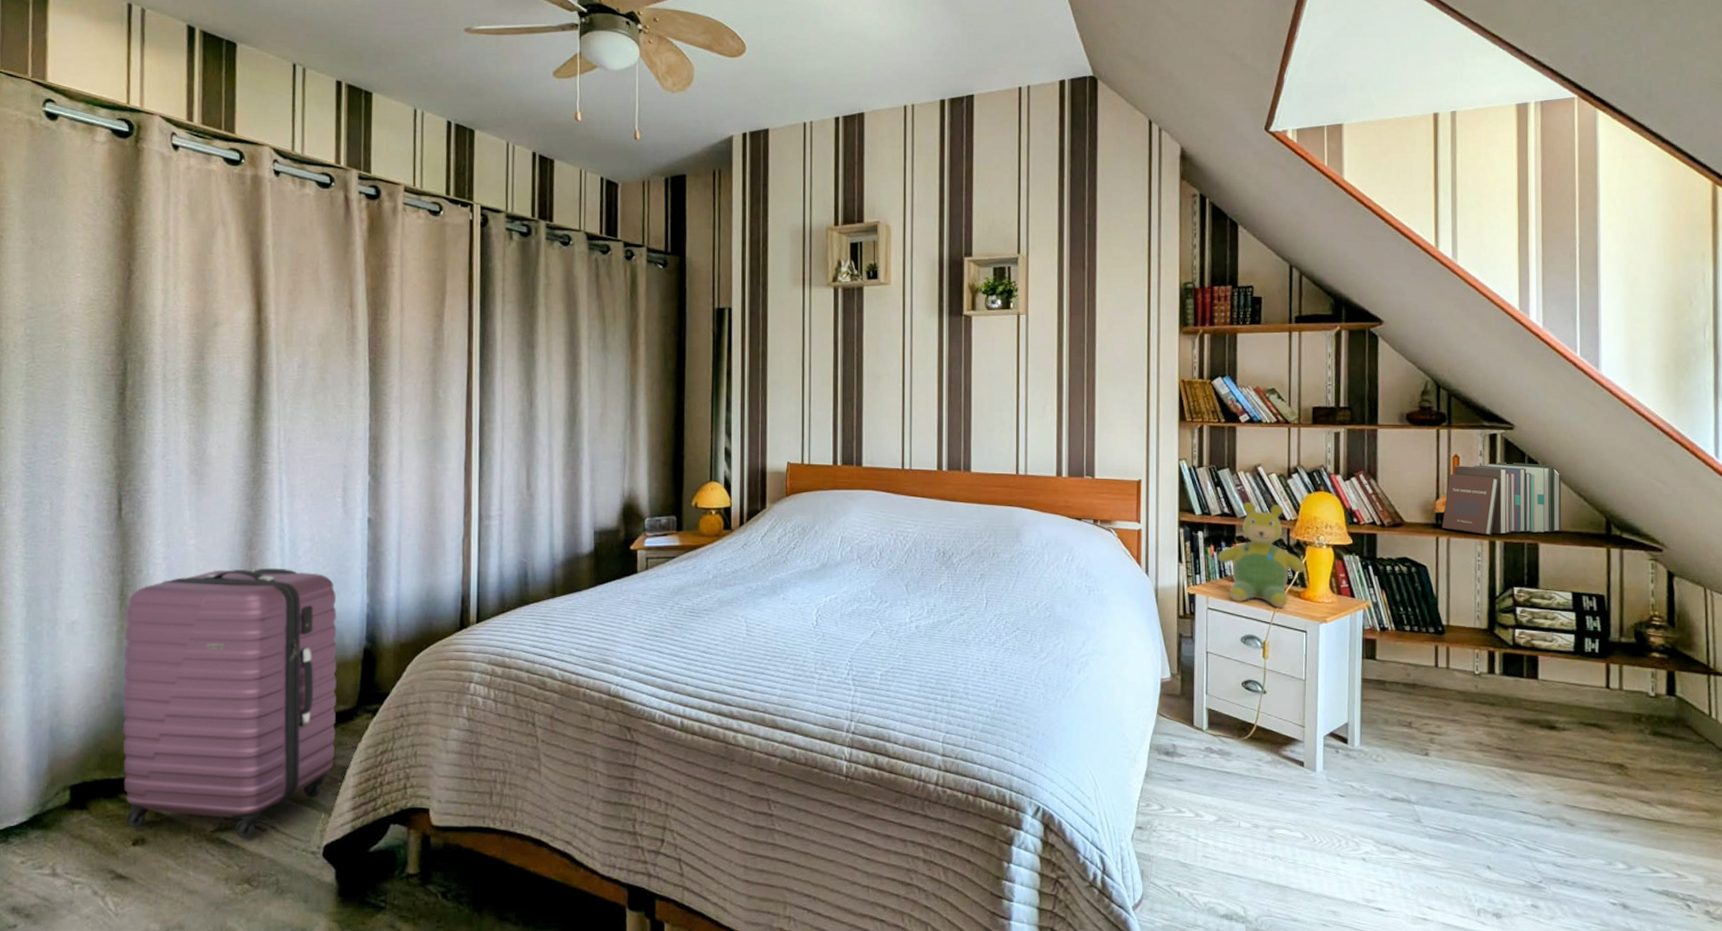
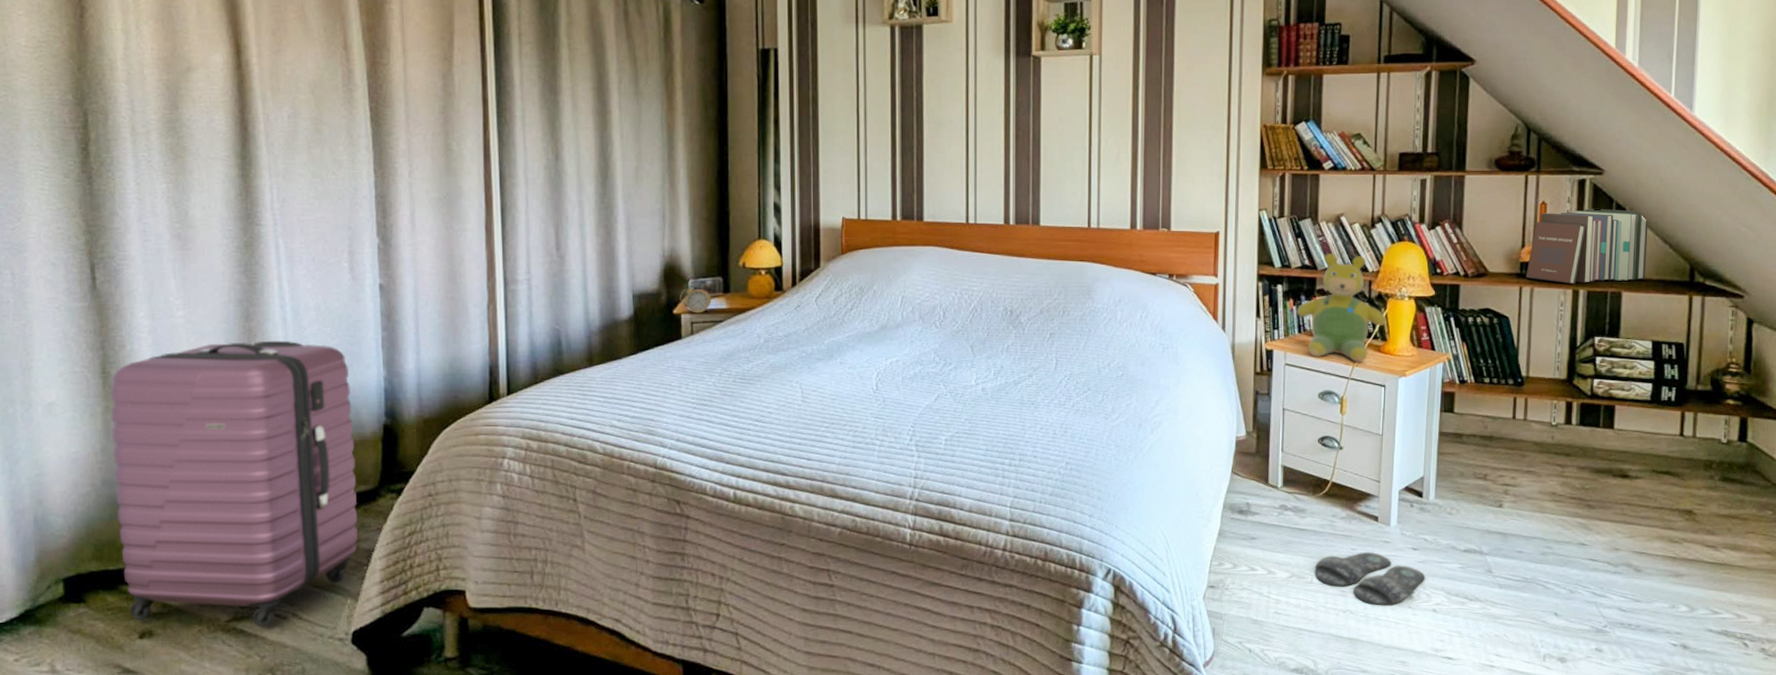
alarm clock: none [637,525,667,550] -> present [680,287,713,314]
slippers: none [1241,797,1353,853] -> present [1314,552,1425,606]

